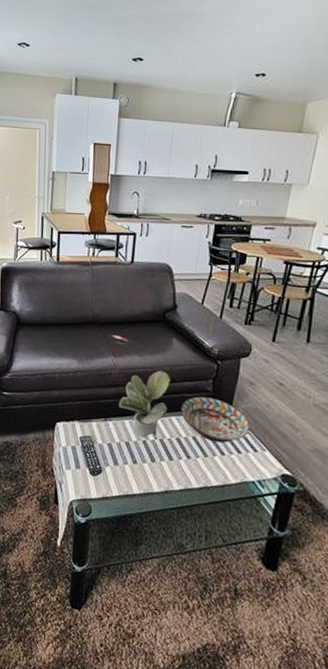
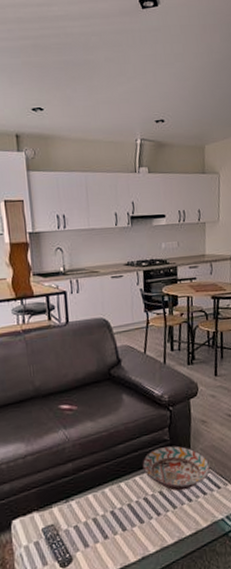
potted plant: present [119,370,170,440] -> none [78,431,129,509]

